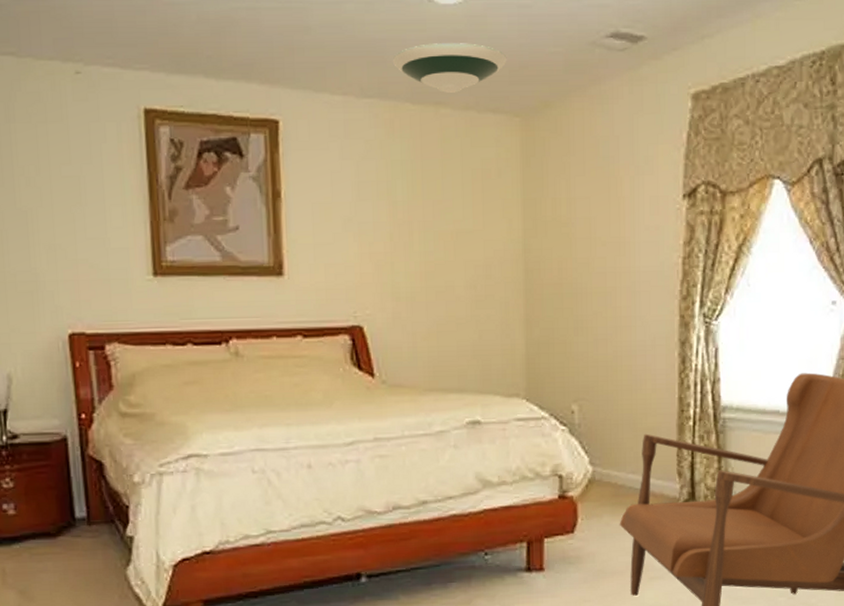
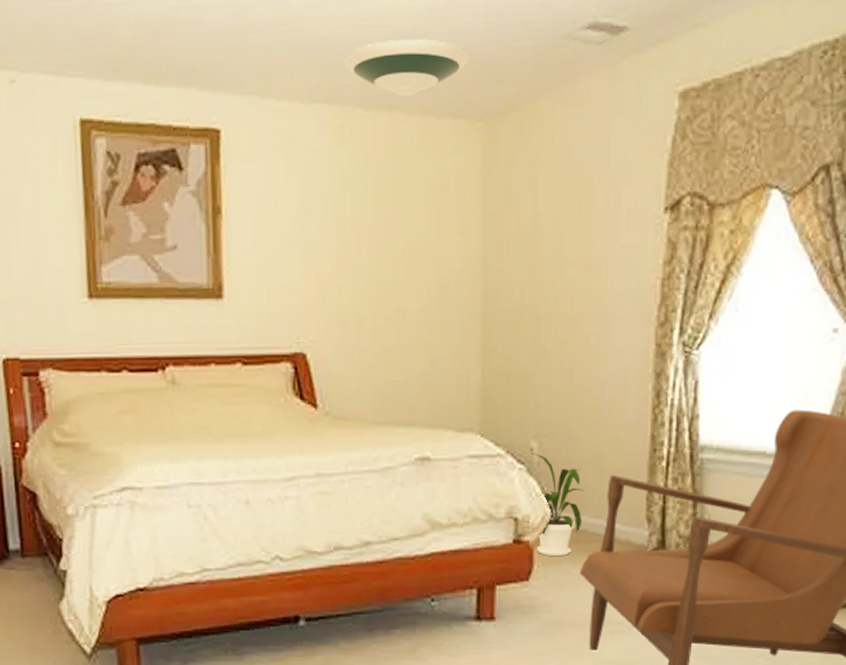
house plant: none [572,415,621,510] -> present [530,453,584,557]

